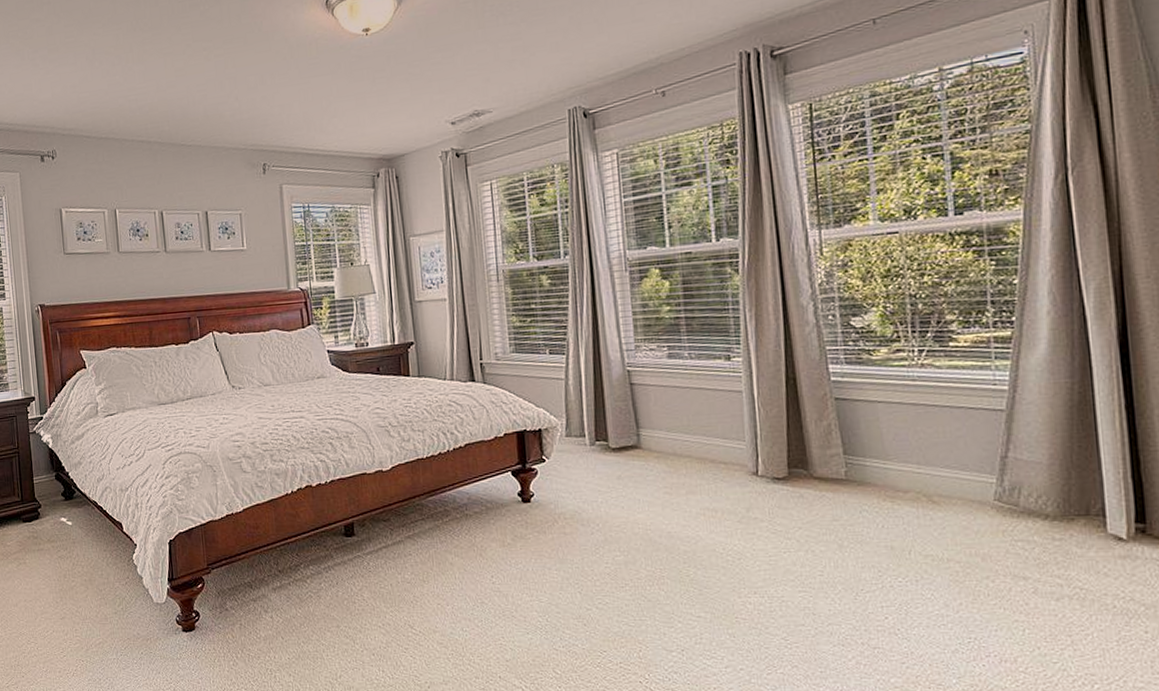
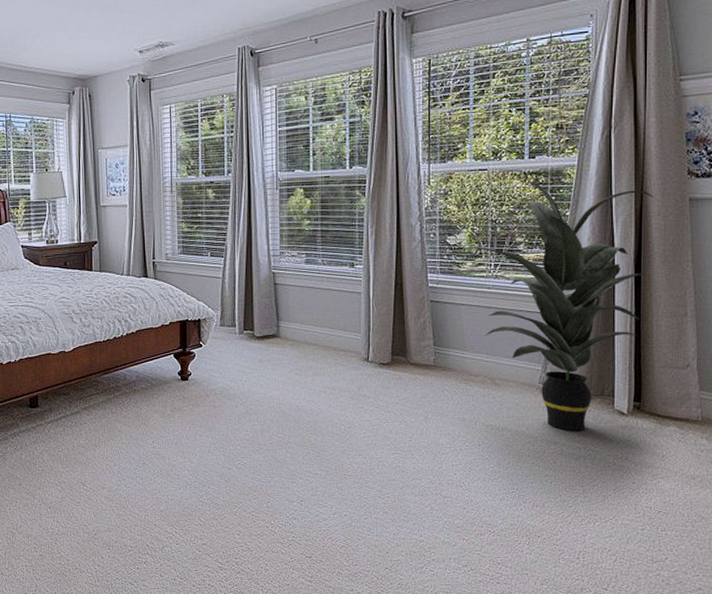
indoor plant: none [870,244,1141,562] -> present [460,181,656,431]

